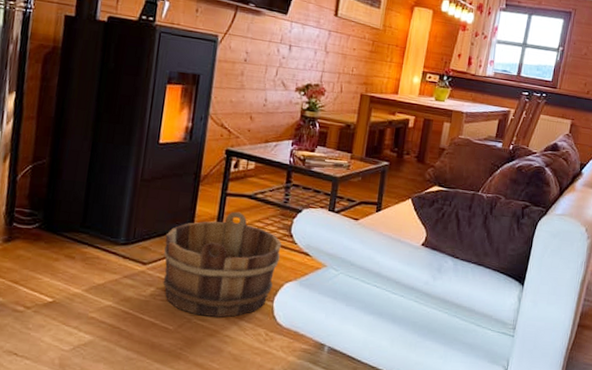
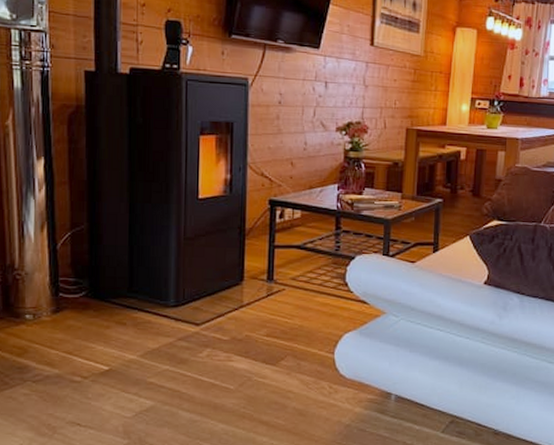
wooden bucket: present [163,211,282,318] -> none [216,263,337,373]

